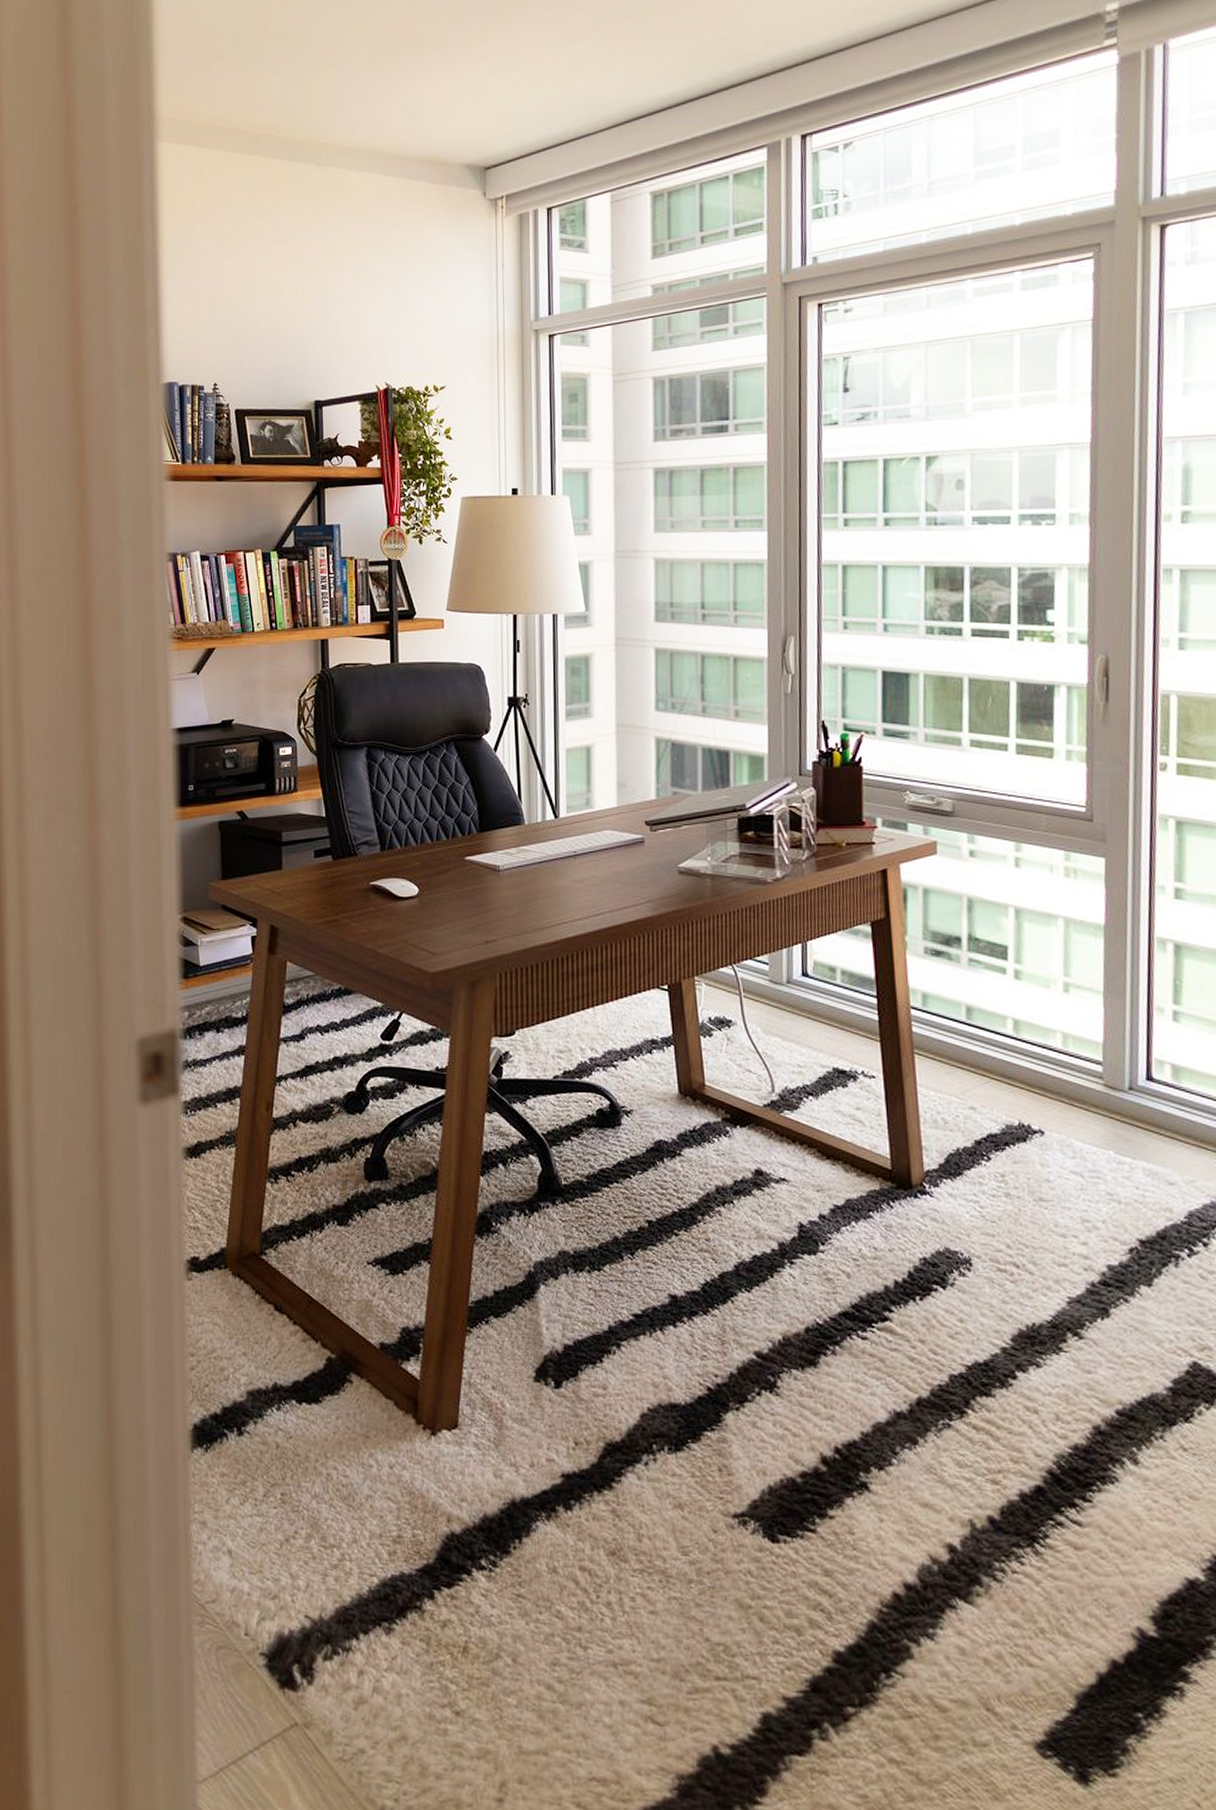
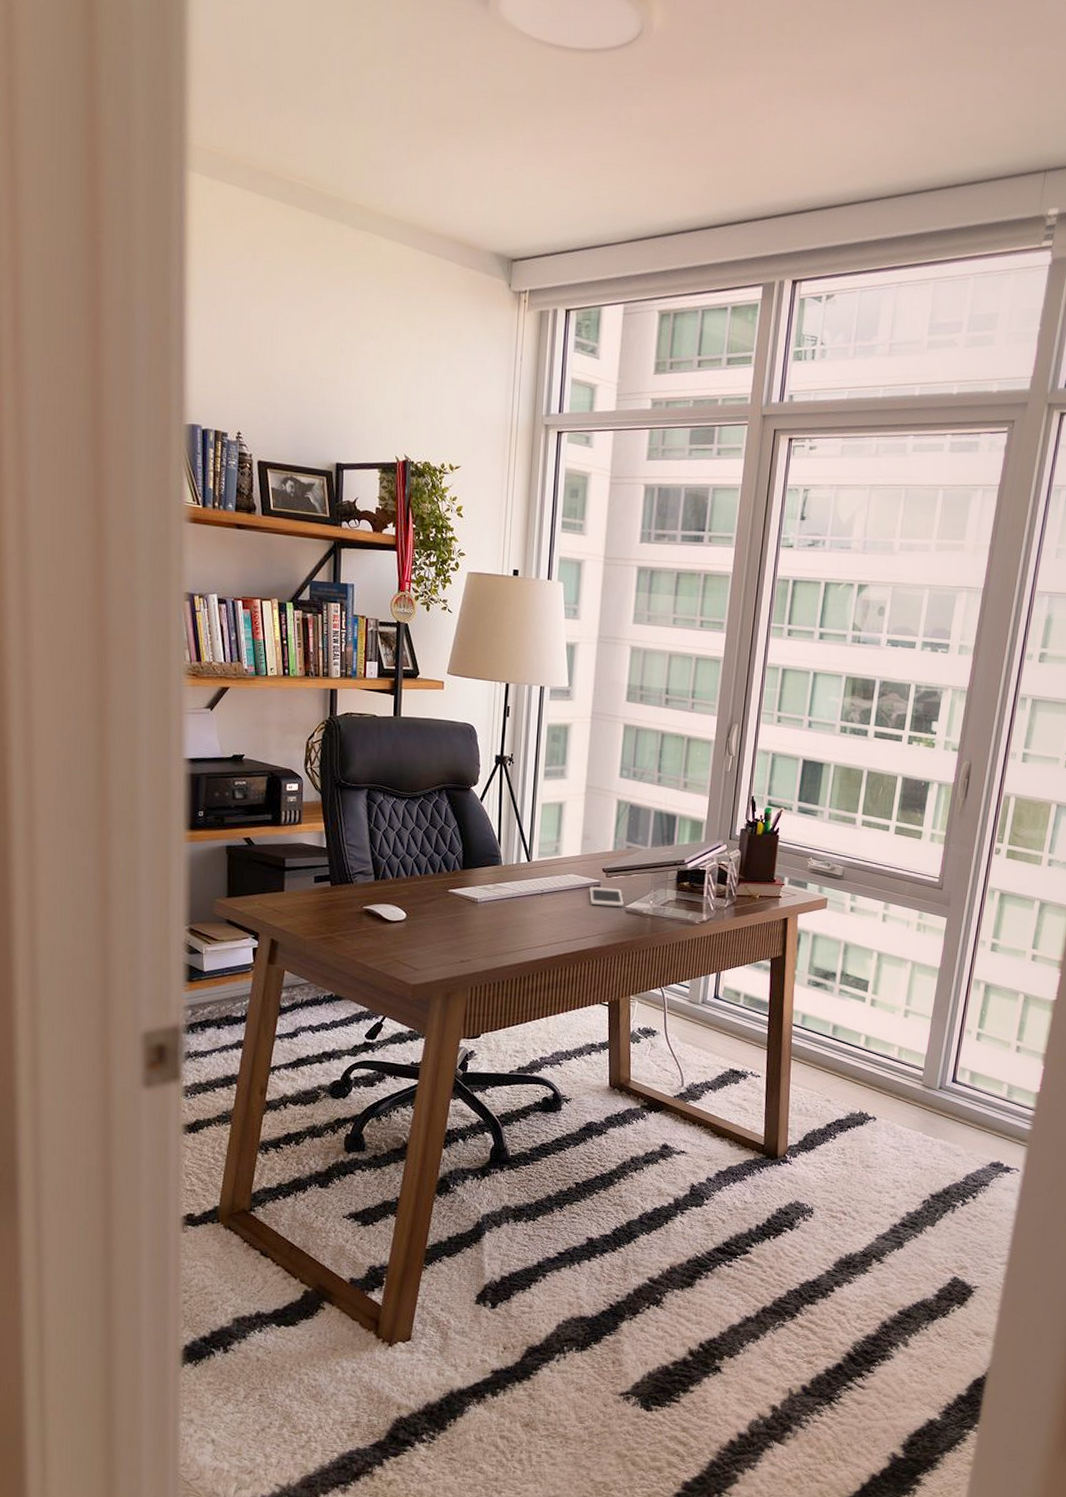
cell phone: none [632,843,675,867] -> present [589,886,624,907]

